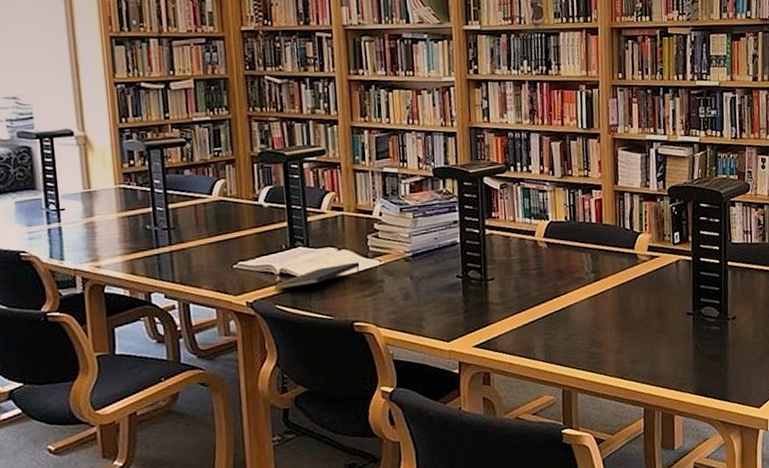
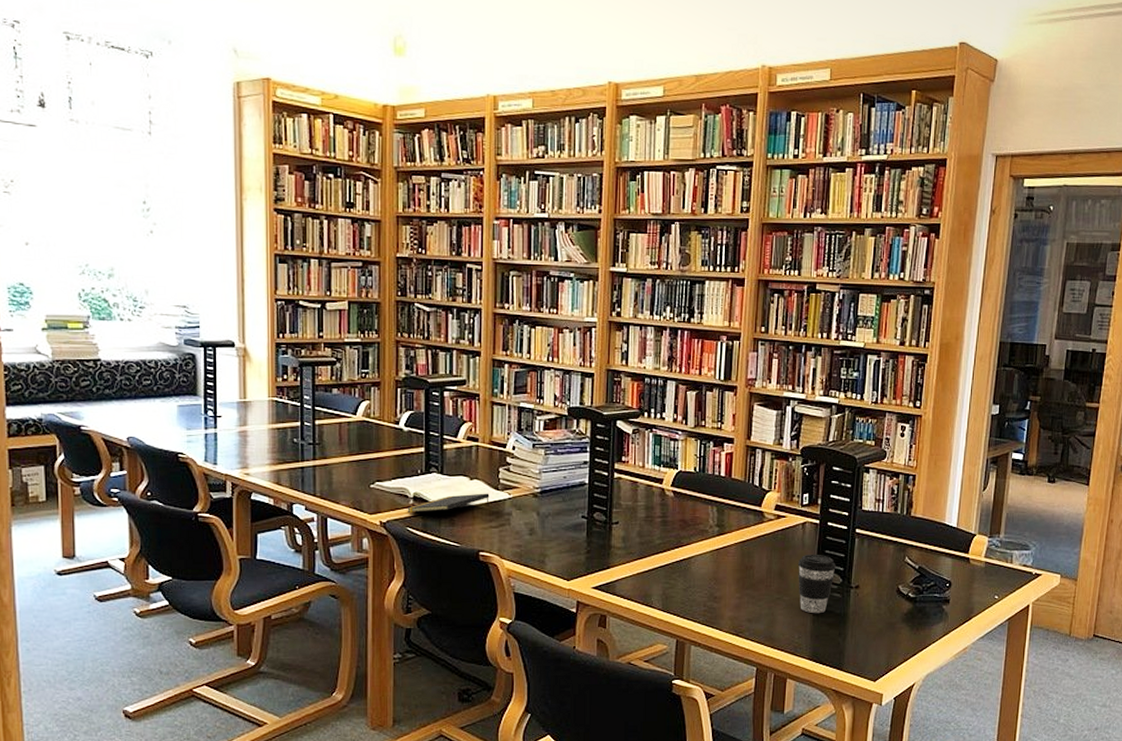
coffee cup: none [675,290,712,349] -> present [798,554,836,614]

